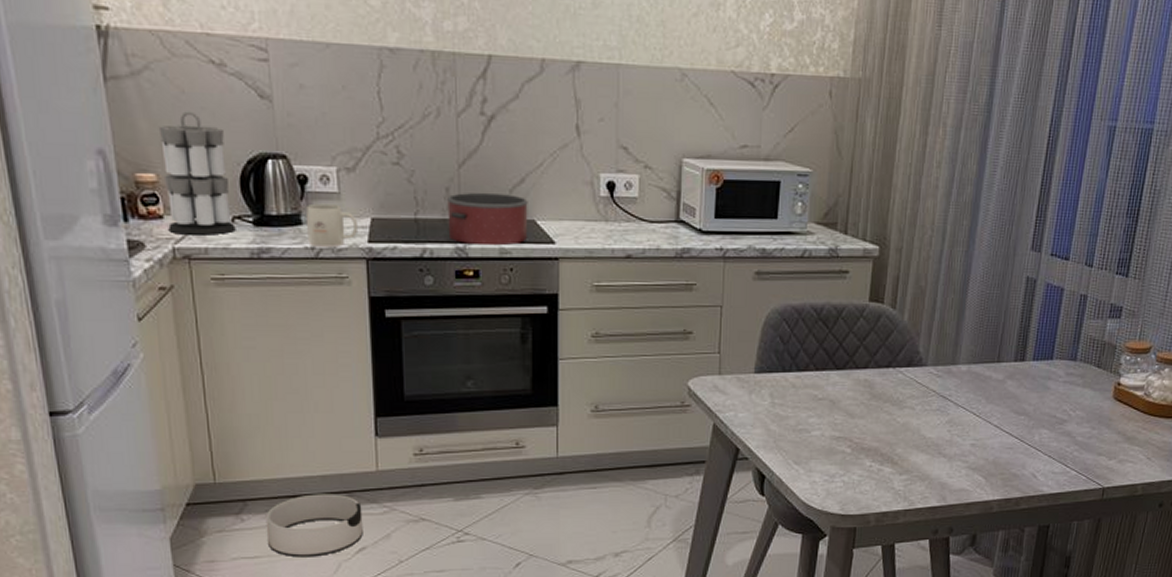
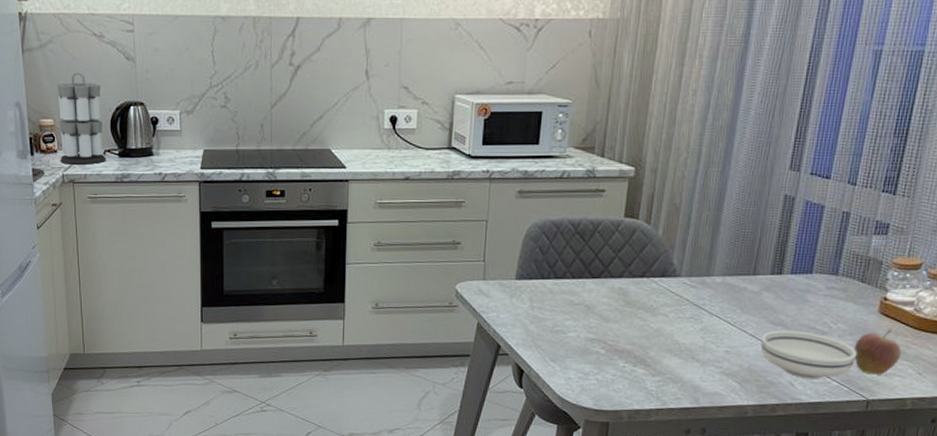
pet bowl: present [265,494,363,558] -> none [118,366,189,416]
mug: present [305,203,359,248] -> none [155,139,194,174]
cooking pot: present [447,193,528,246] -> none [261,128,325,171]
bowl: none [1005,419,1094,469] -> present [760,330,857,379]
fruit: none [1090,415,1133,462] -> present [853,330,902,375]

